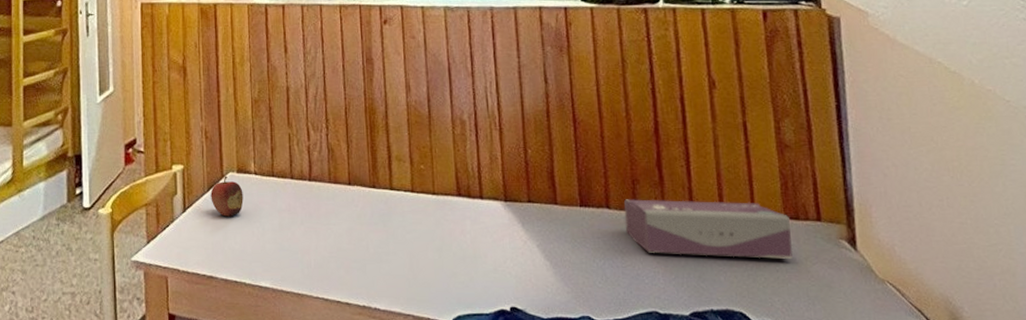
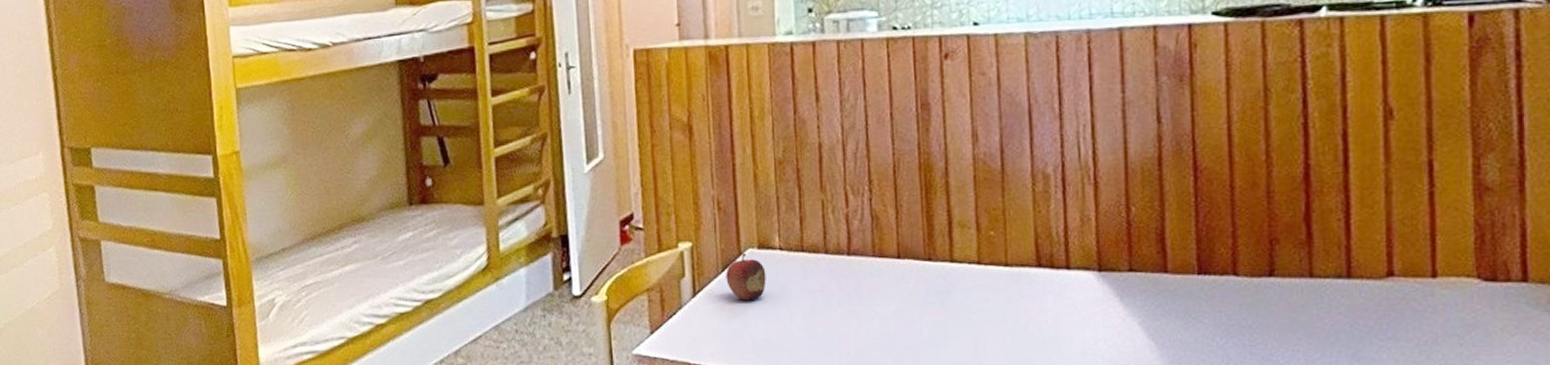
tissue box: present [624,199,793,259] -> none [1256,261,1485,330]

